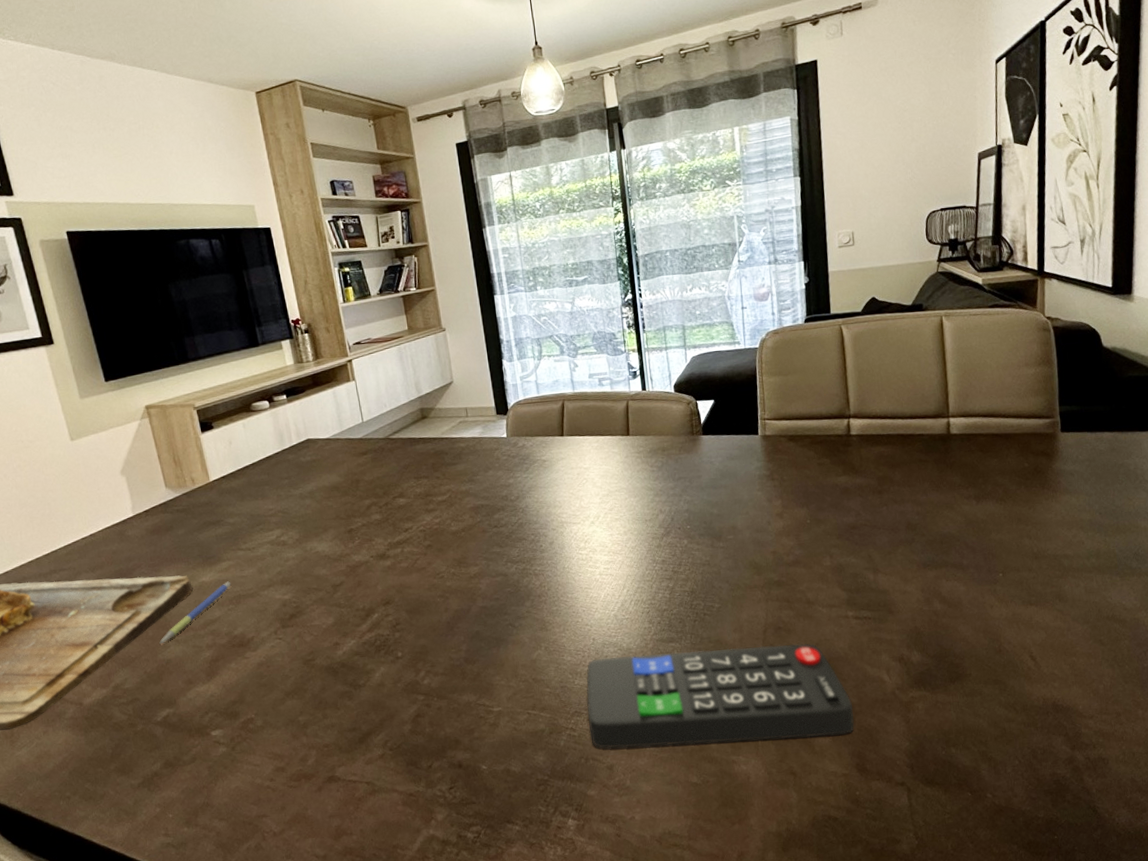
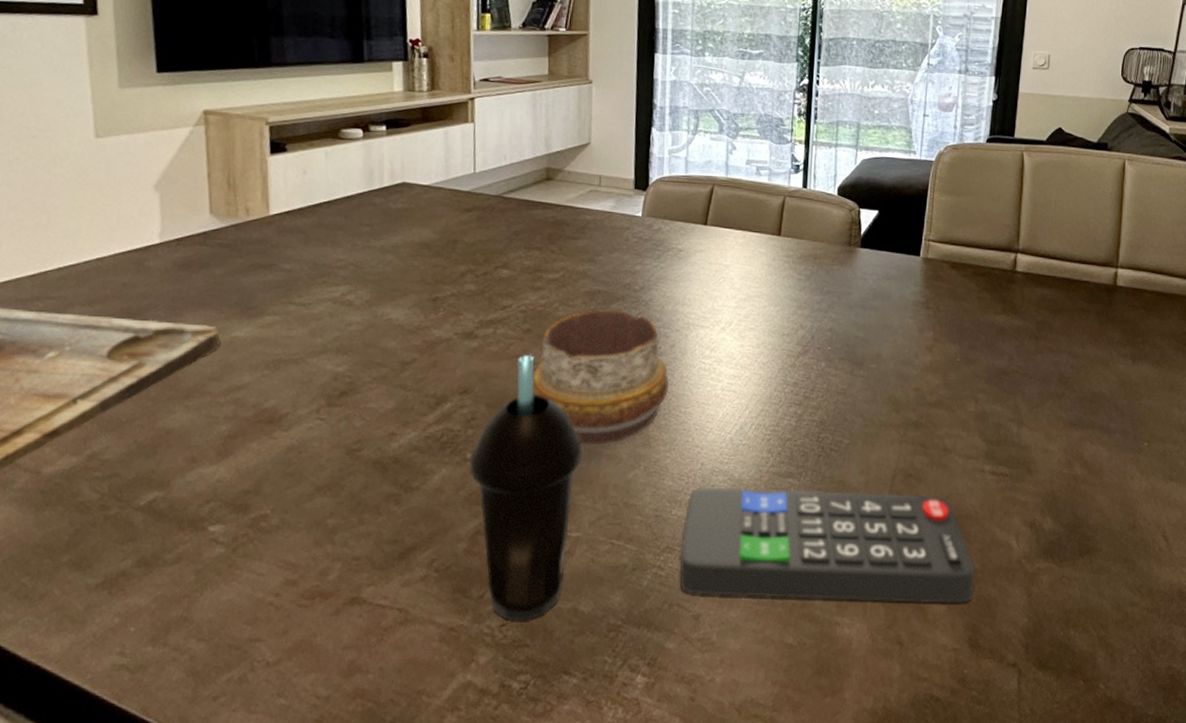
pen: present [159,581,231,645] -> none [162,340,272,409]
cup: none [401,565,495,784] -> present [469,354,584,621]
decorative bowl: none [439,518,555,635] -> present [532,309,669,445]

